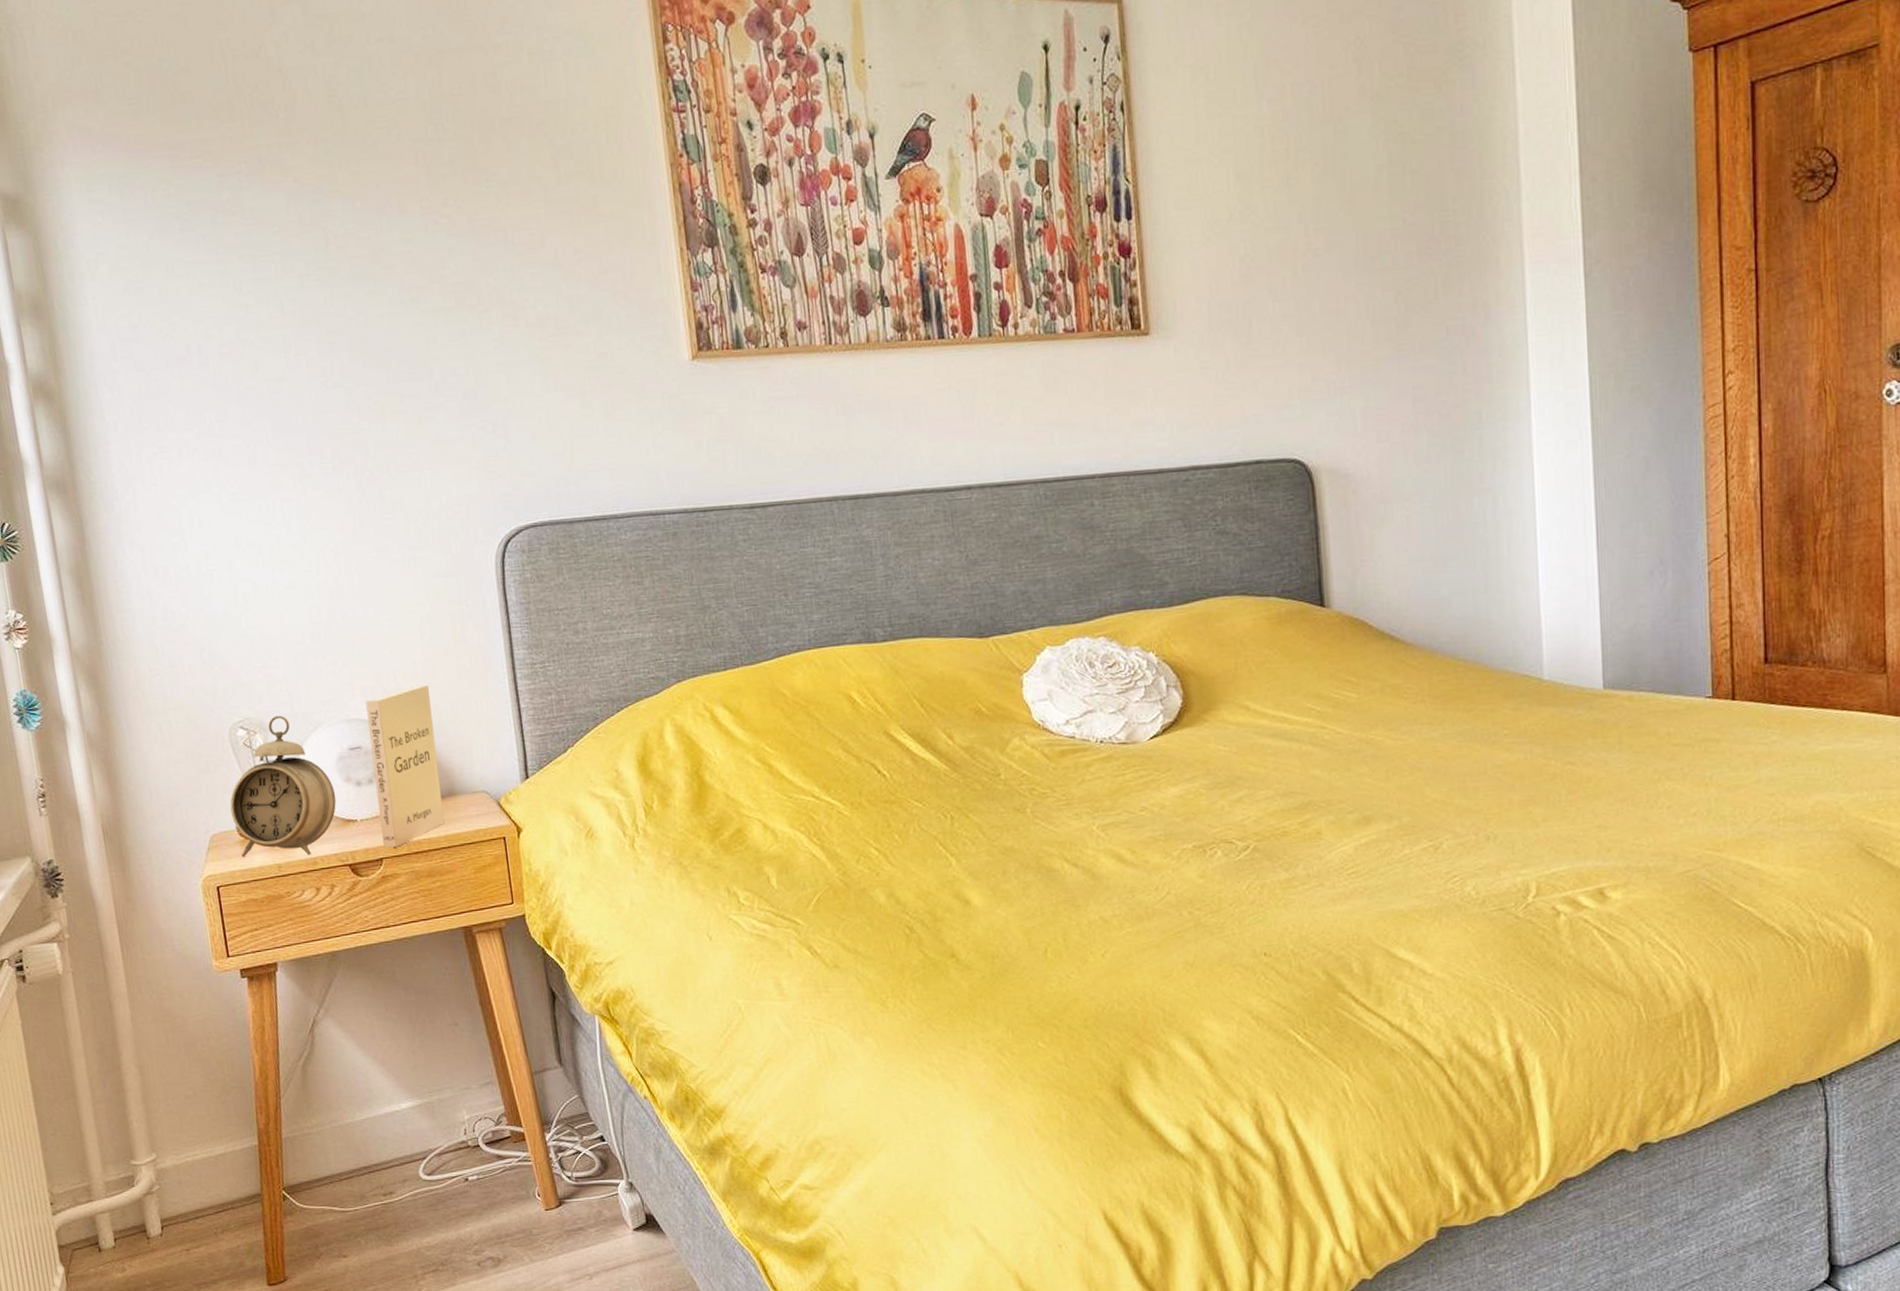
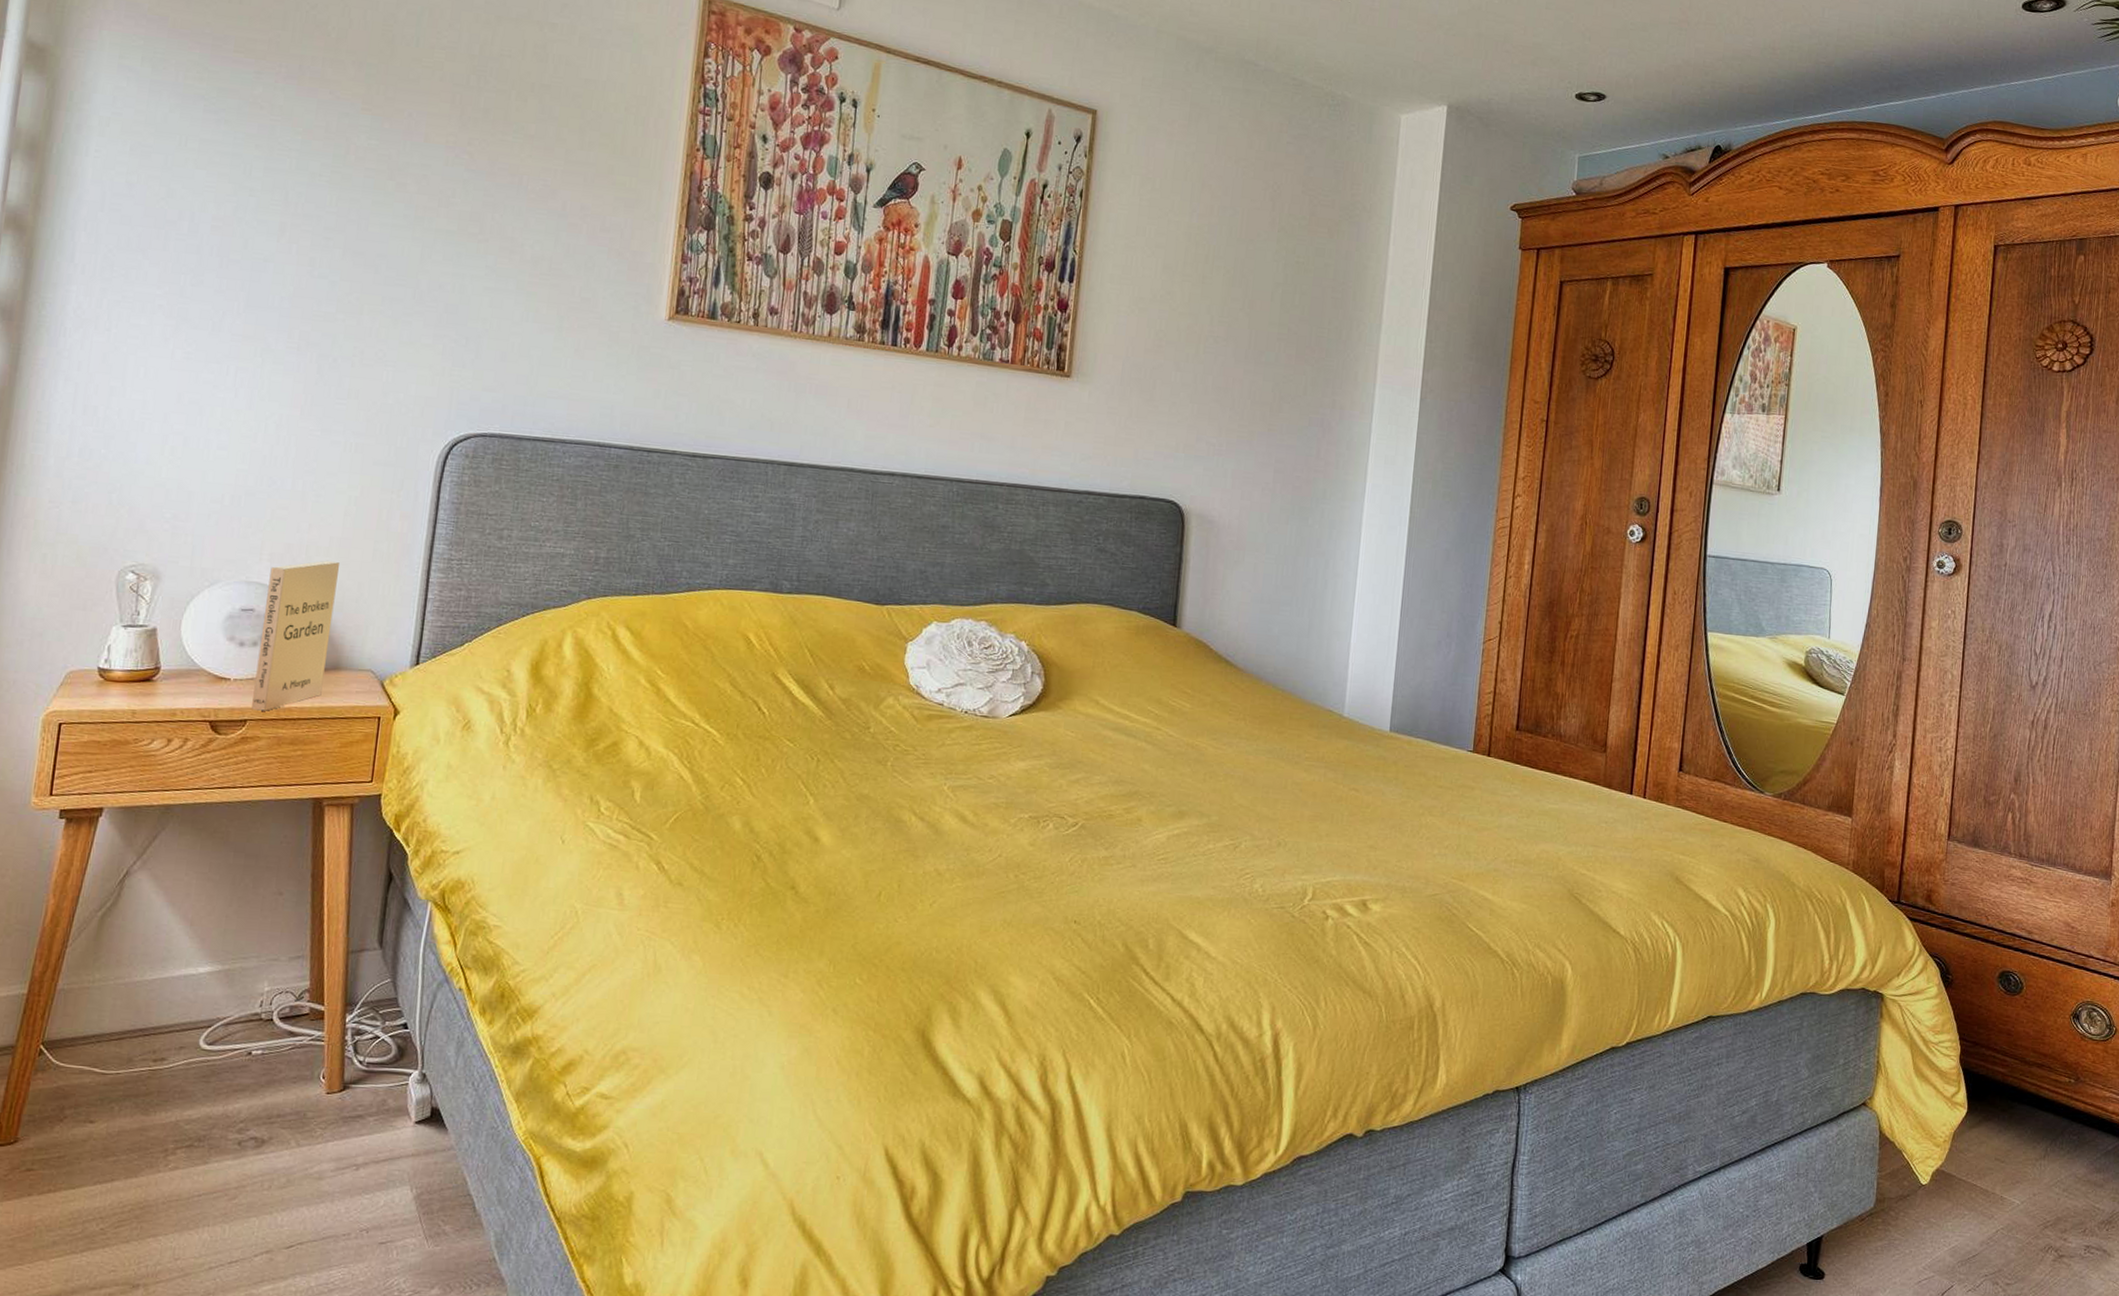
alarm clock: present [230,715,337,858] -> none [95,566,215,706]

